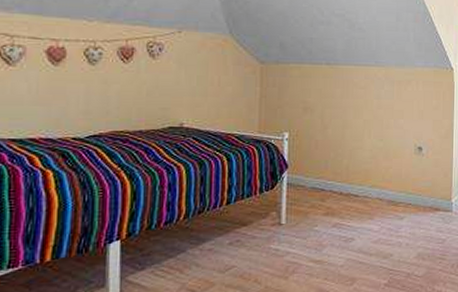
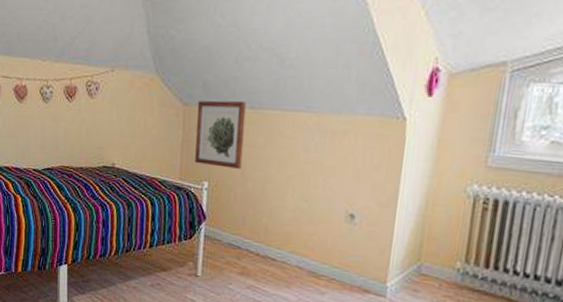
wall art: none [274,58,323,118] -> present [195,100,247,169]

